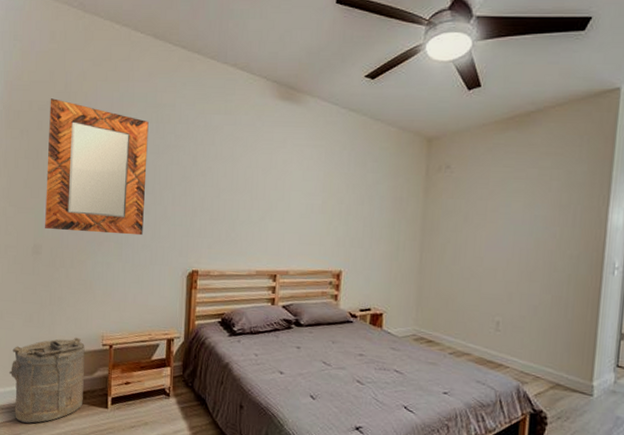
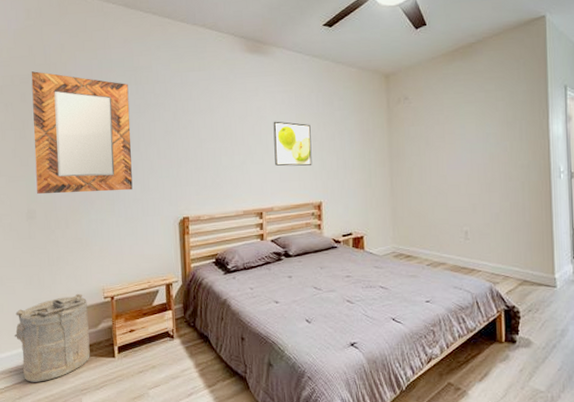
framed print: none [296,177,339,230] -> present [273,121,312,166]

